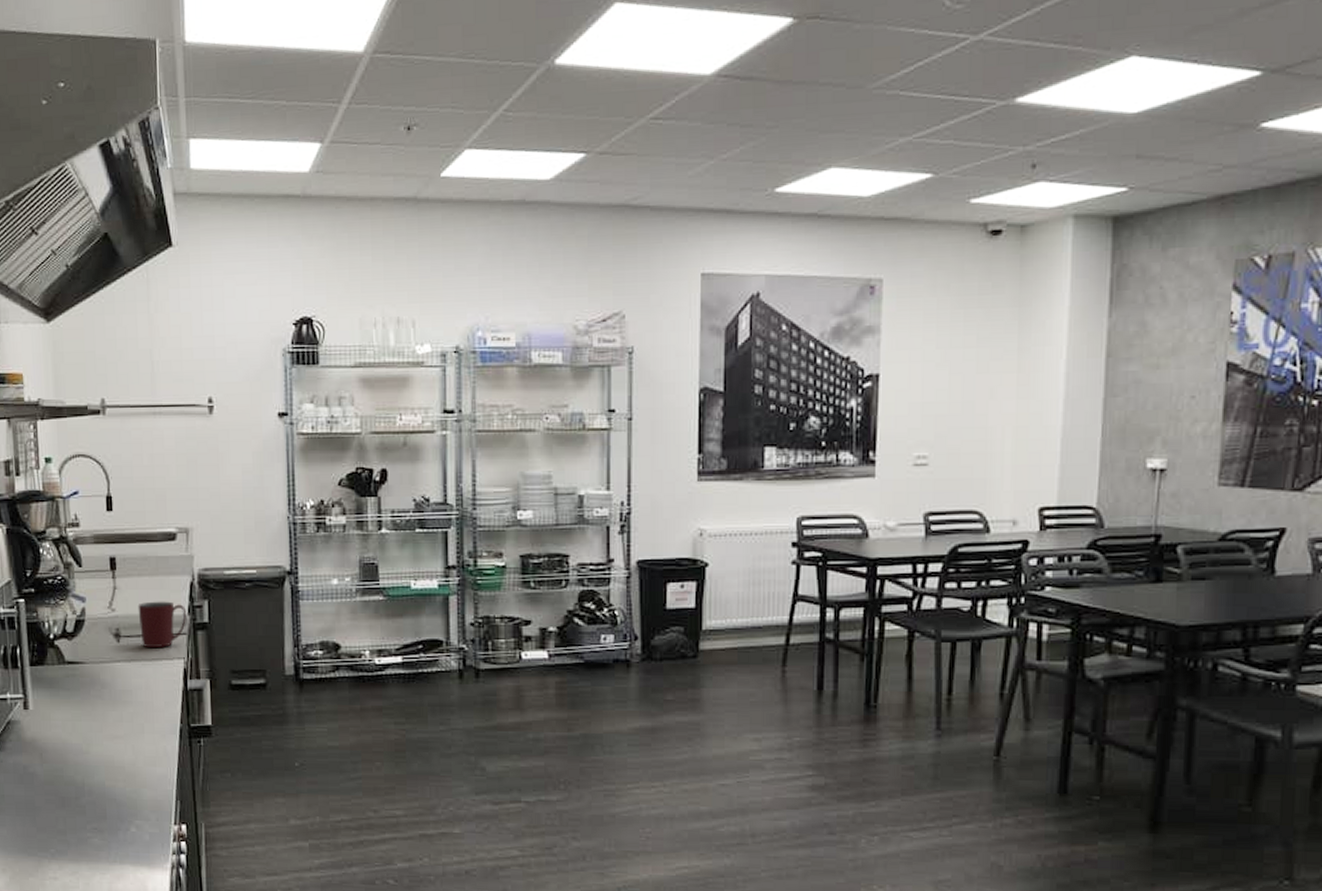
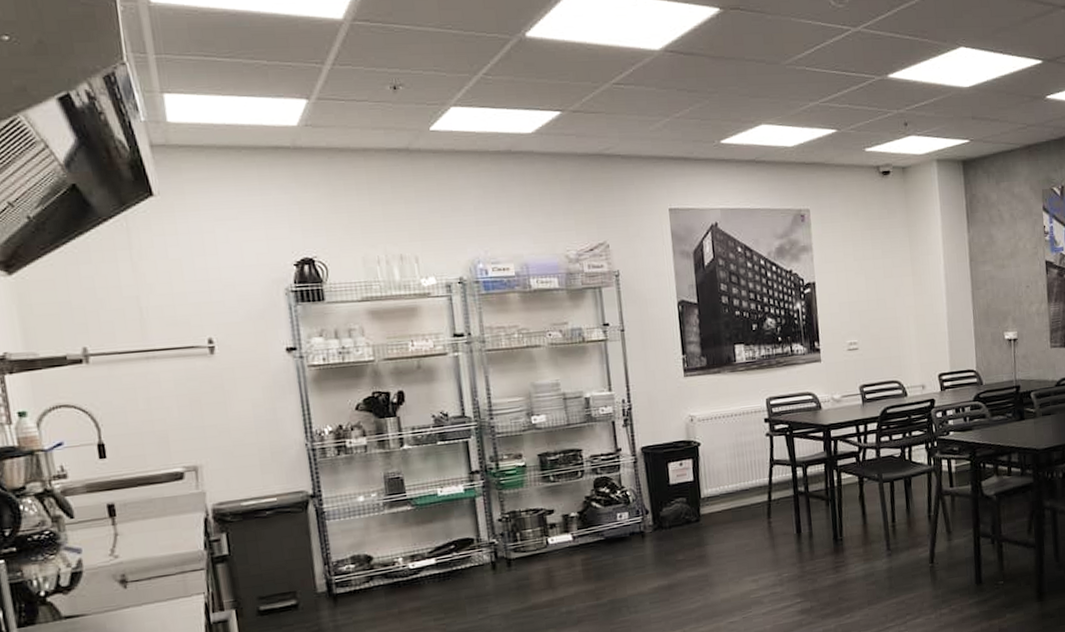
mug: present [138,601,186,647] -> none [145,539,203,589]

